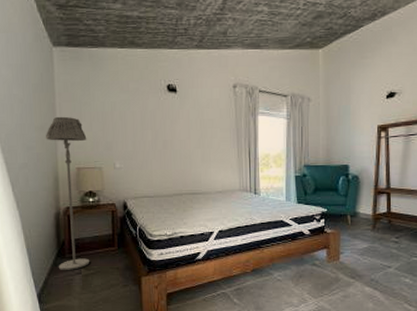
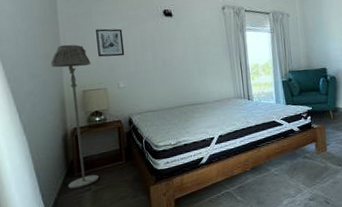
wall art: none [93,101,123,134] -> present [96,28,125,57]

